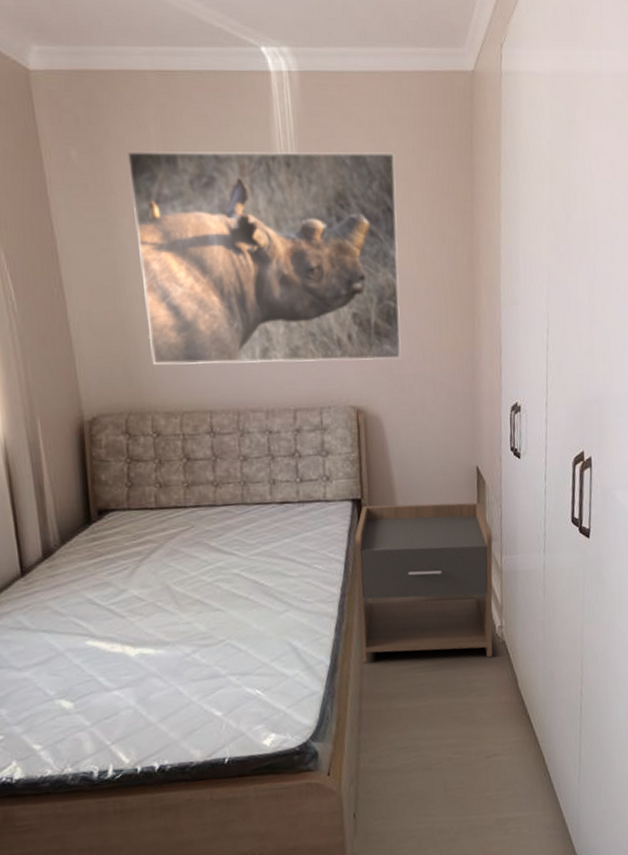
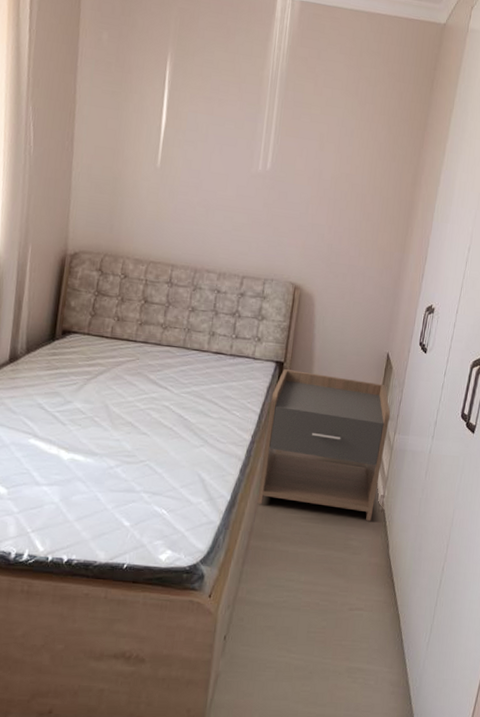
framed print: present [127,151,401,365] -> none [133,42,367,249]

